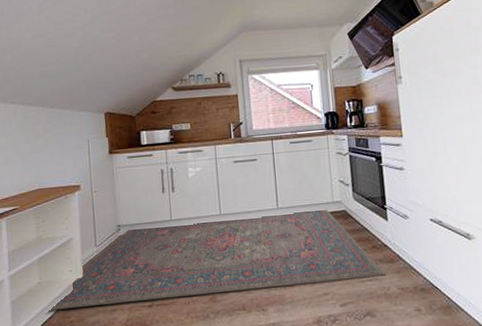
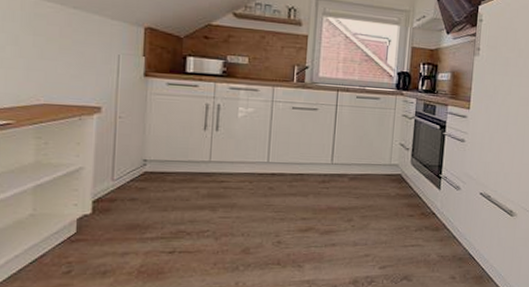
rug: present [51,208,385,310] -> none [44,164,429,248]

